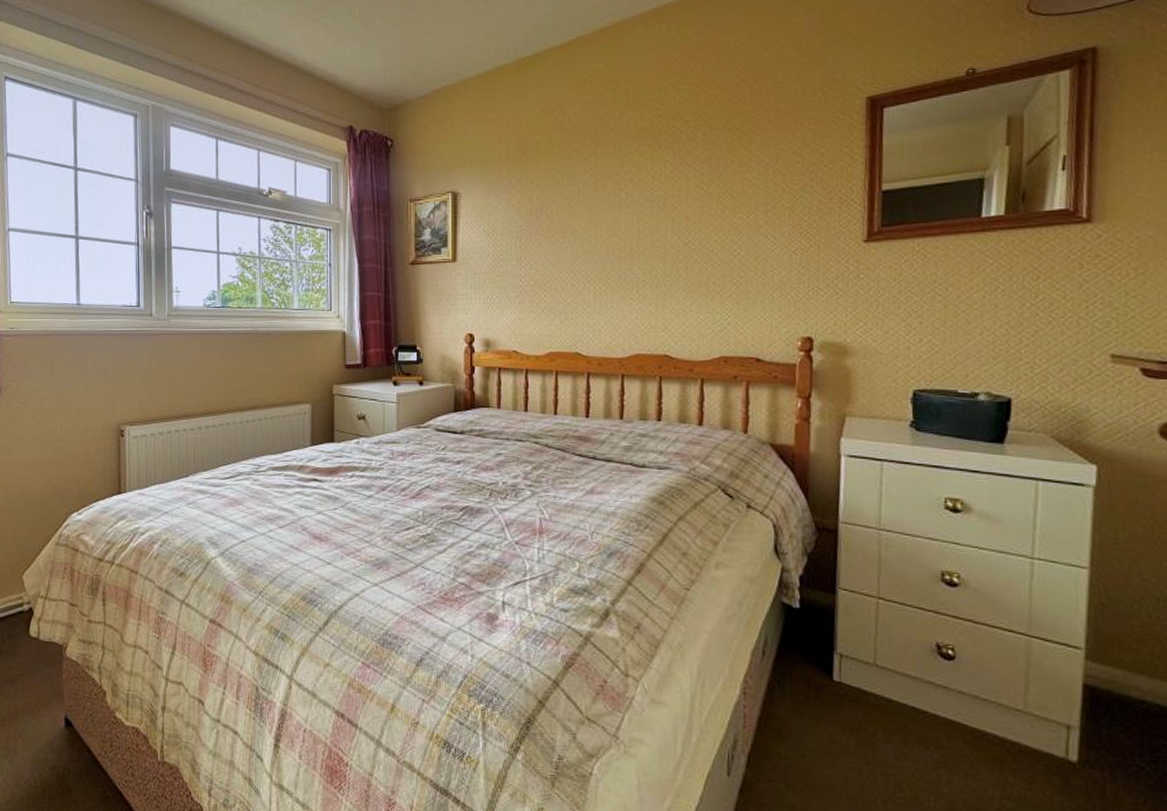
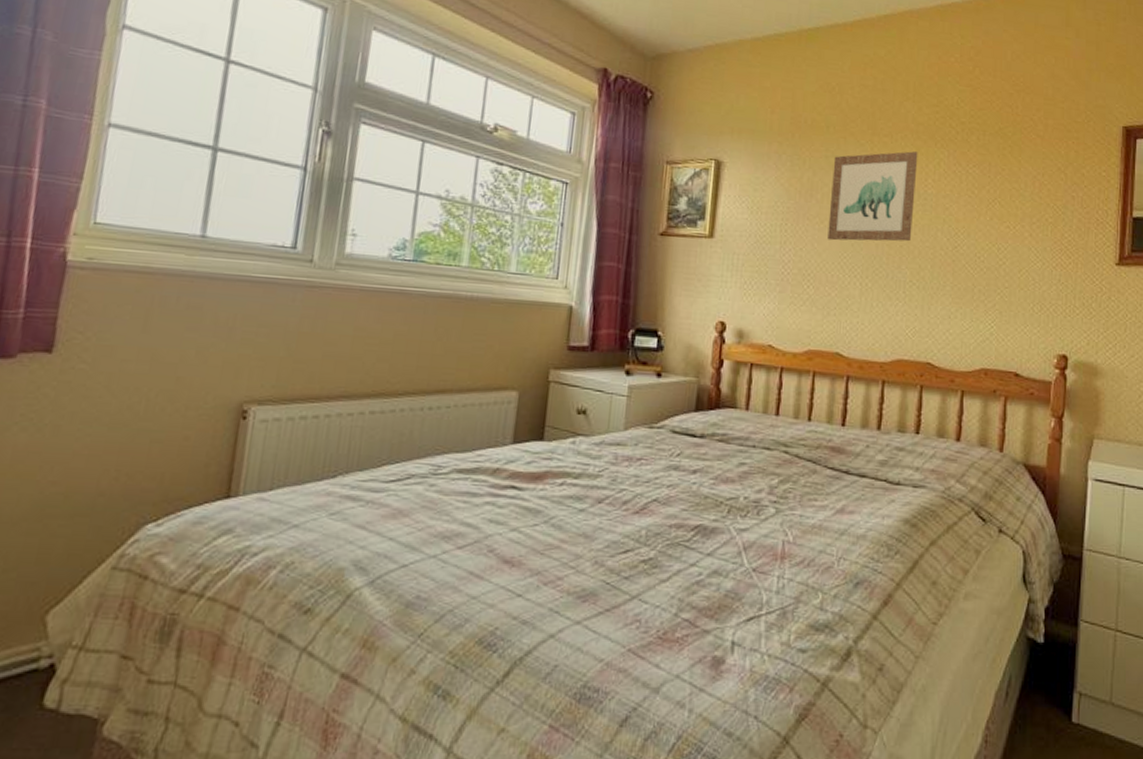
wall art: none [559,157,643,252] -> present [827,151,918,242]

